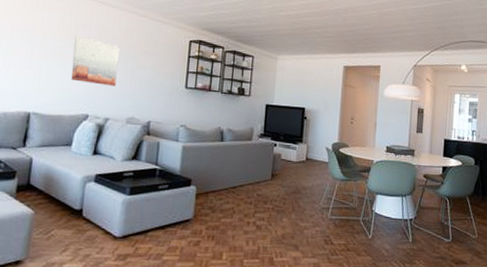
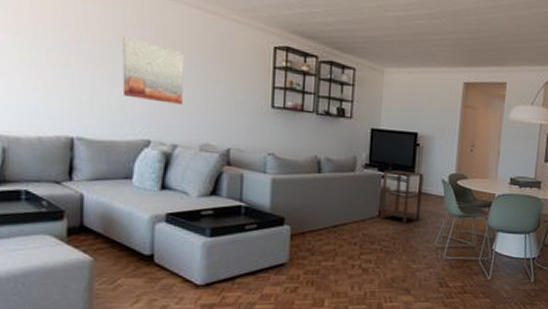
side table: none [272,139,310,186] -> present [380,170,424,223]

